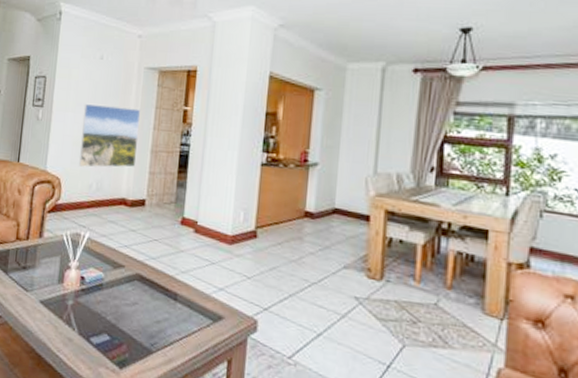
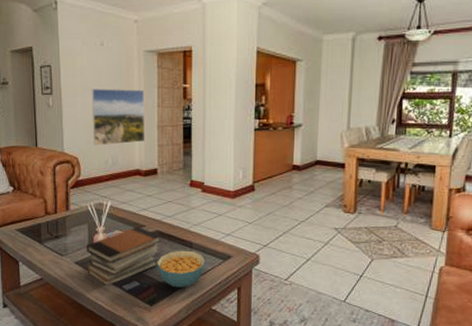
book stack: none [52,266,142,335] -> present [86,226,161,285]
cereal bowl: none [132,301,192,351] -> present [157,250,206,288]

